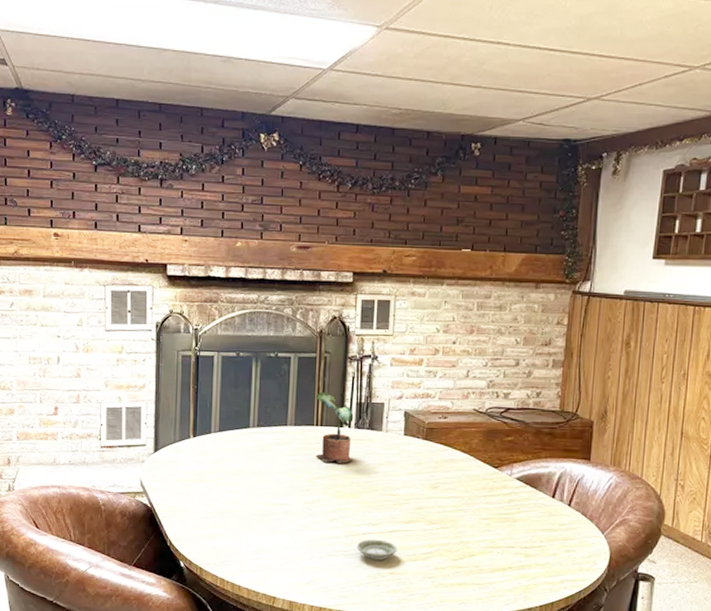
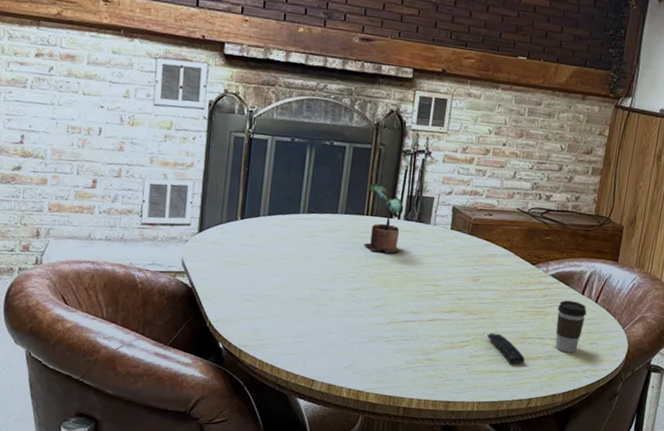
saucer: present [356,539,397,561] -> none [397,326,437,347]
remote control: none [451,543,495,576] -> present [486,333,525,364]
coffee cup: none [526,505,559,562] -> present [555,300,587,353]

